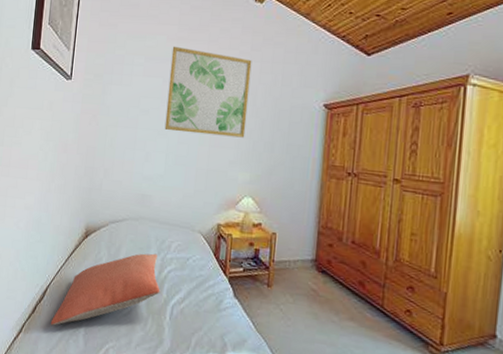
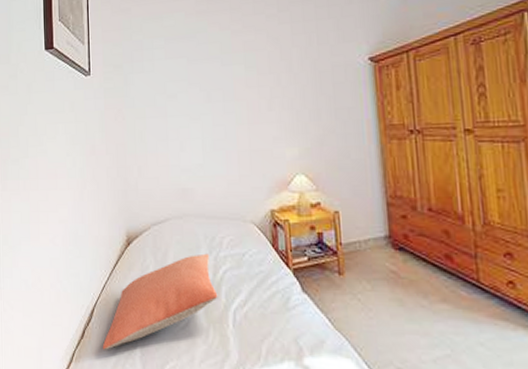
wall art: present [164,46,252,138] -> none [192,21,286,114]

